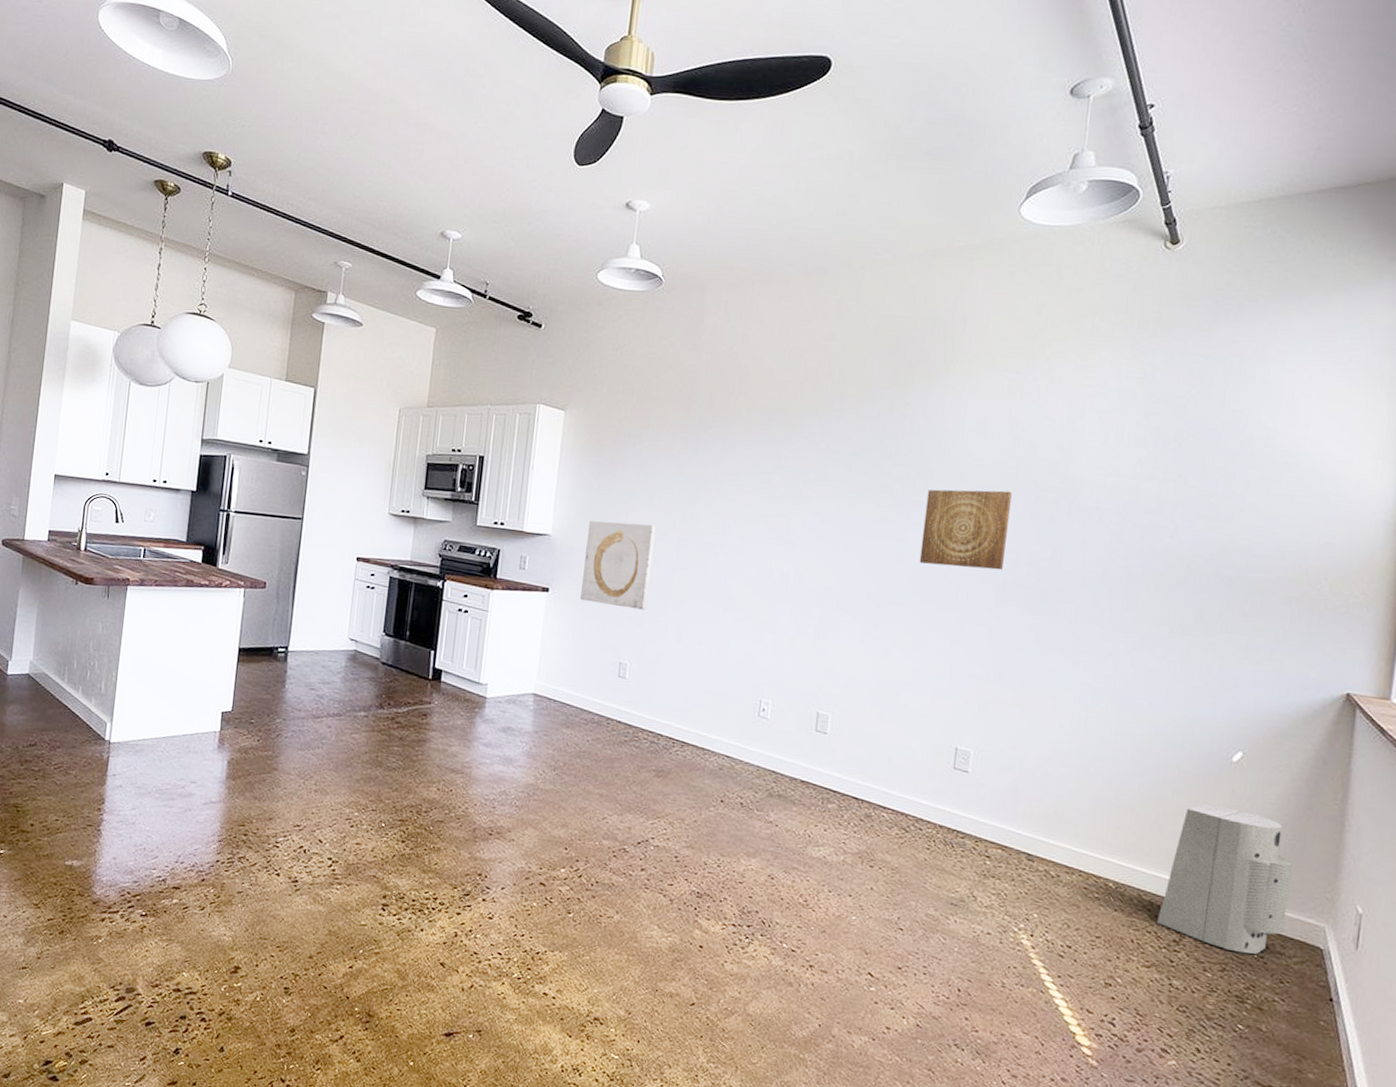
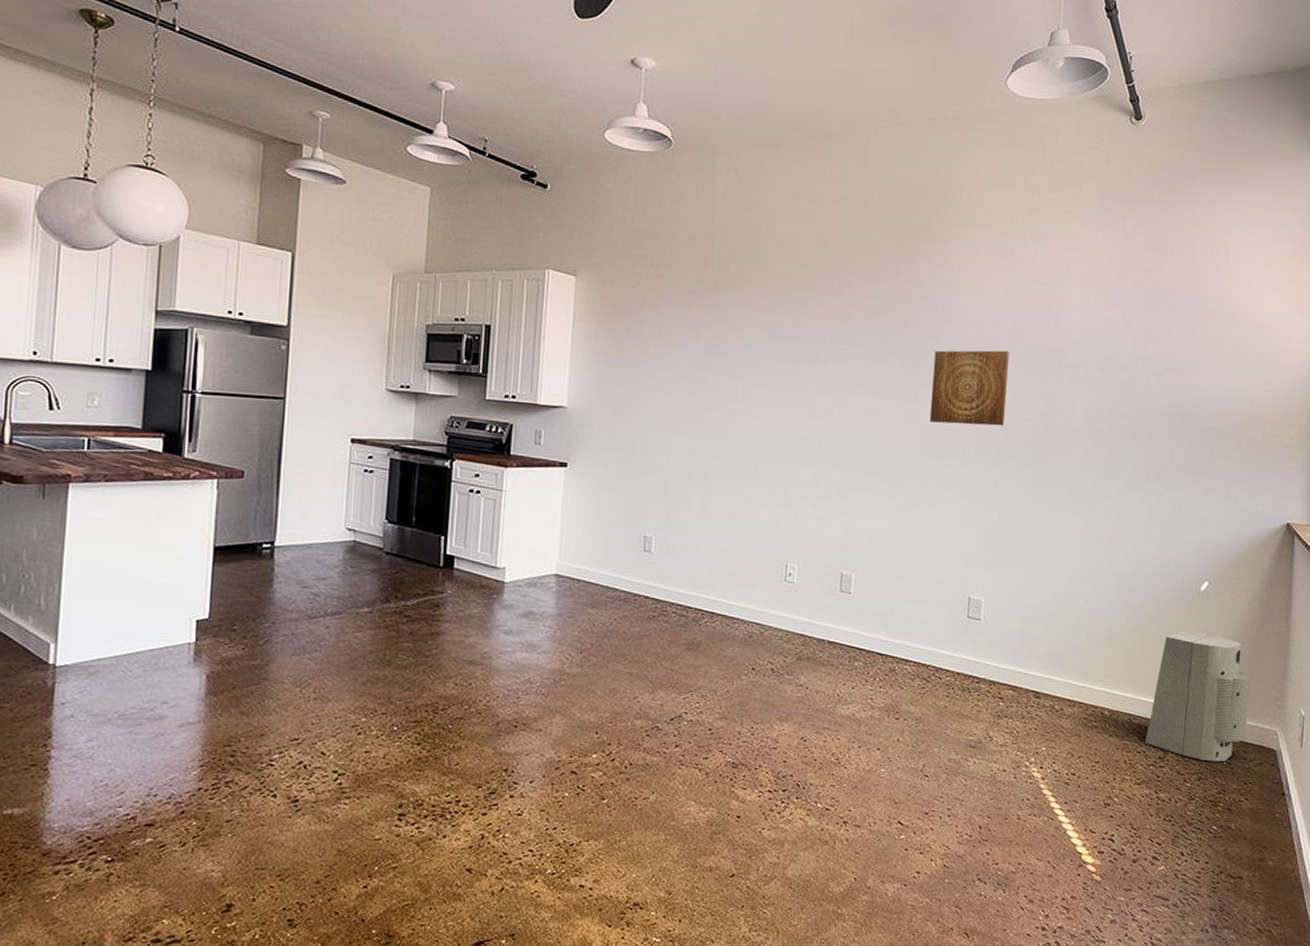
wall art: present [580,520,656,610] -> none [601,390,676,481]

